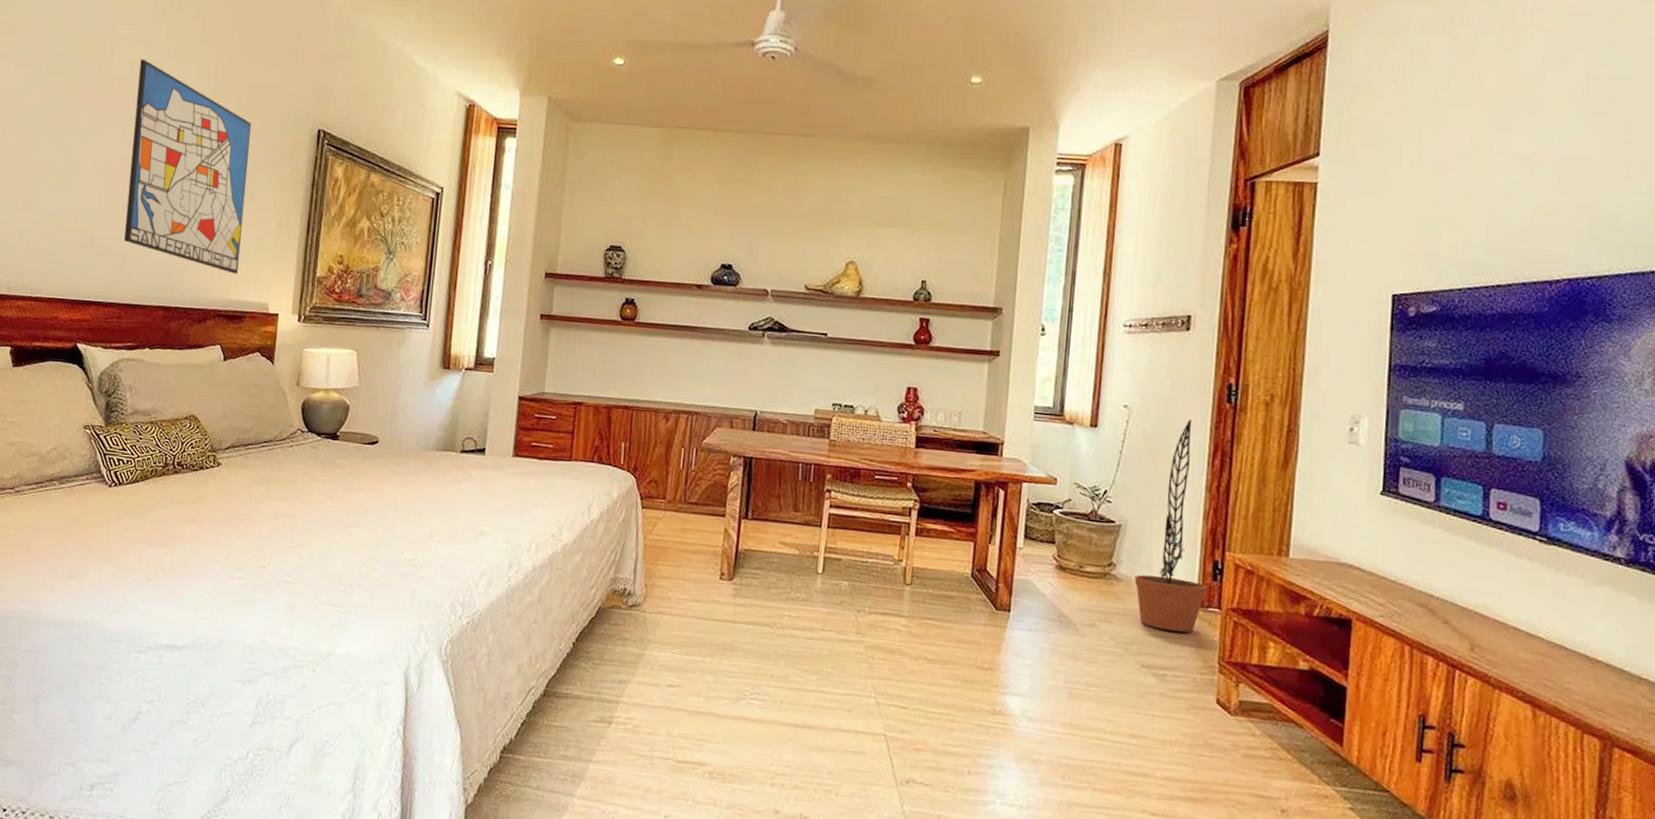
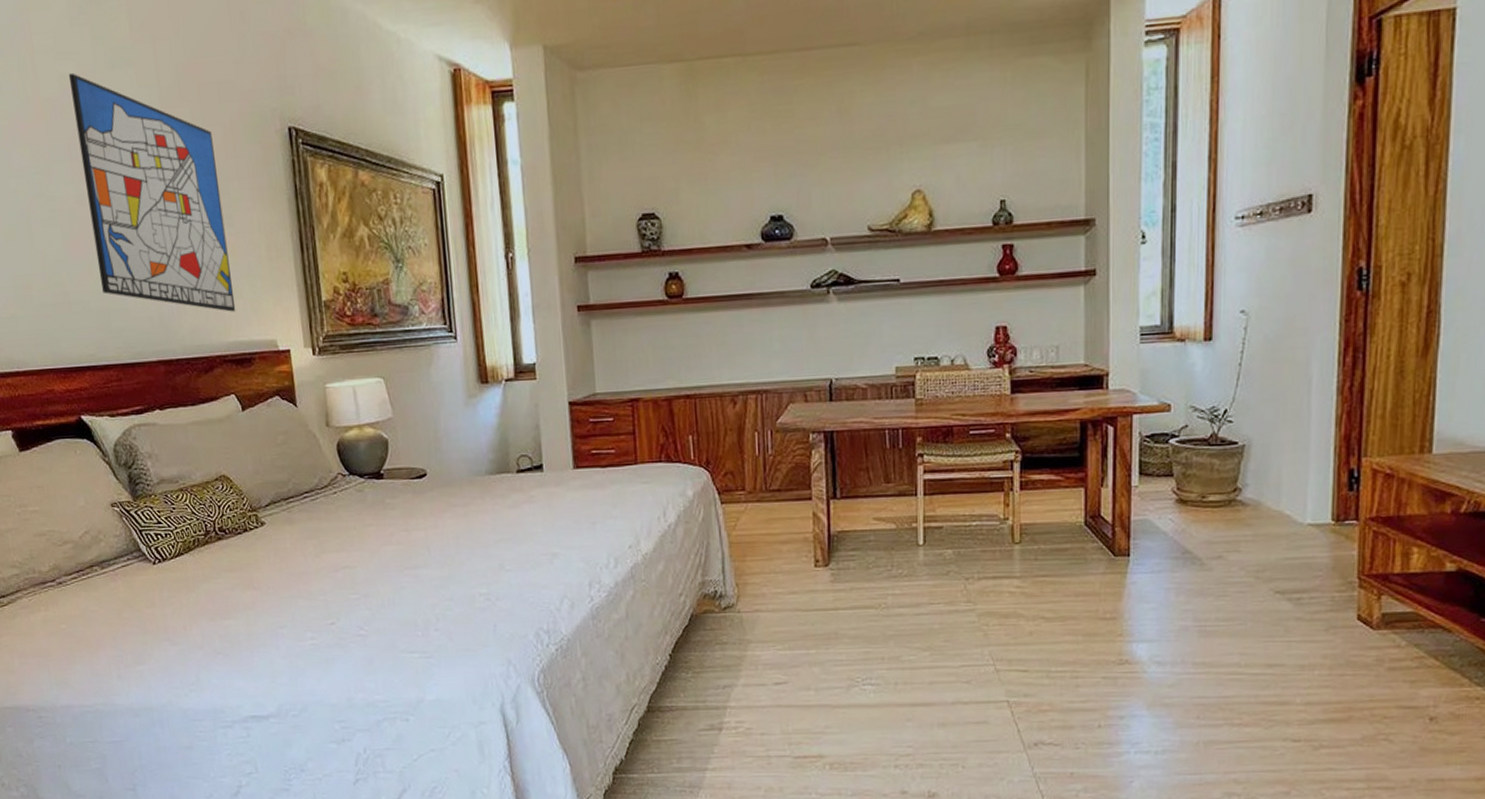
decorative plant: present [1134,419,1207,633] -> none [1263,315,1343,551]

